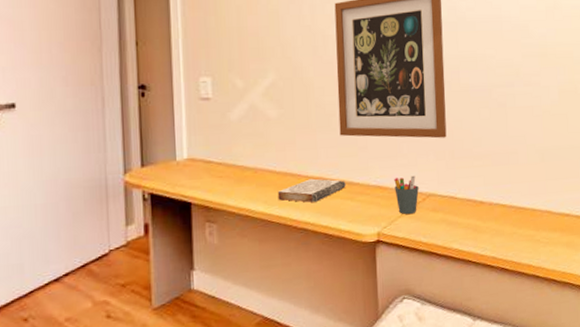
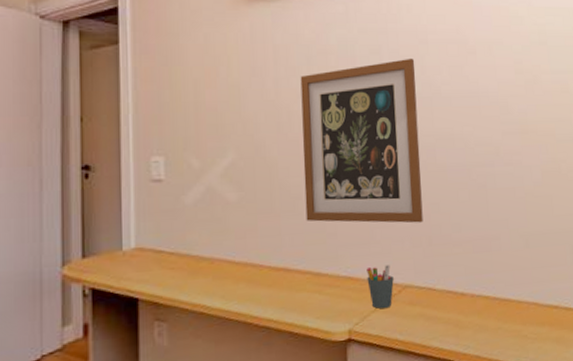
book: present [277,178,346,203] -> none [237,269,313,297]

